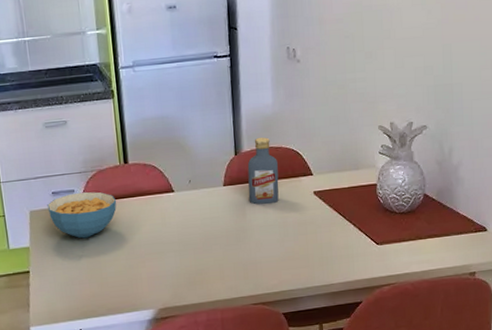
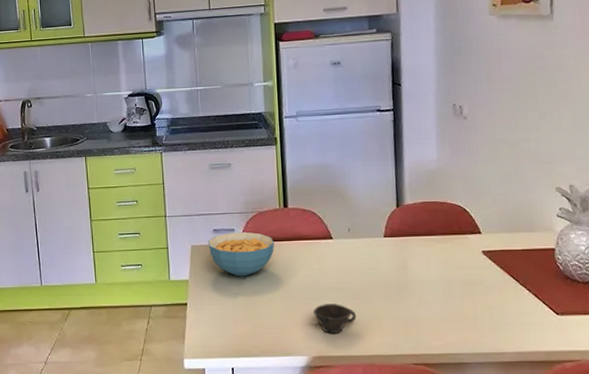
cup: none [158,255,200,285] -> present [313,304,357,333]
vodka: present [247,137,279,205] -> none [409,191,444,259]

